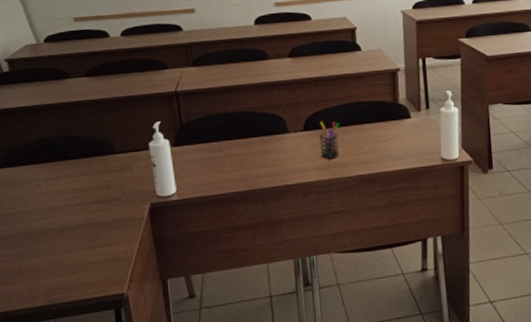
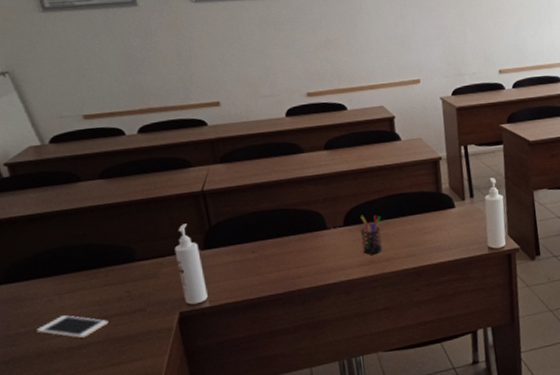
cell phone: none [26,200,88,222] -> present [37,315,109,339]

